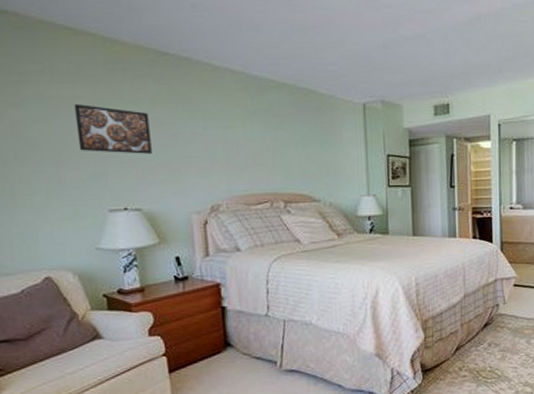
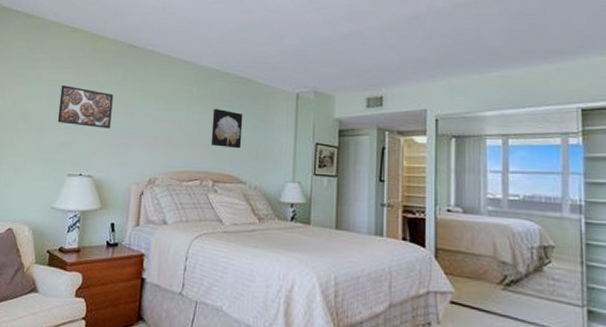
wall art: none [273,123,311,167] -> present [210,108,243,149]

